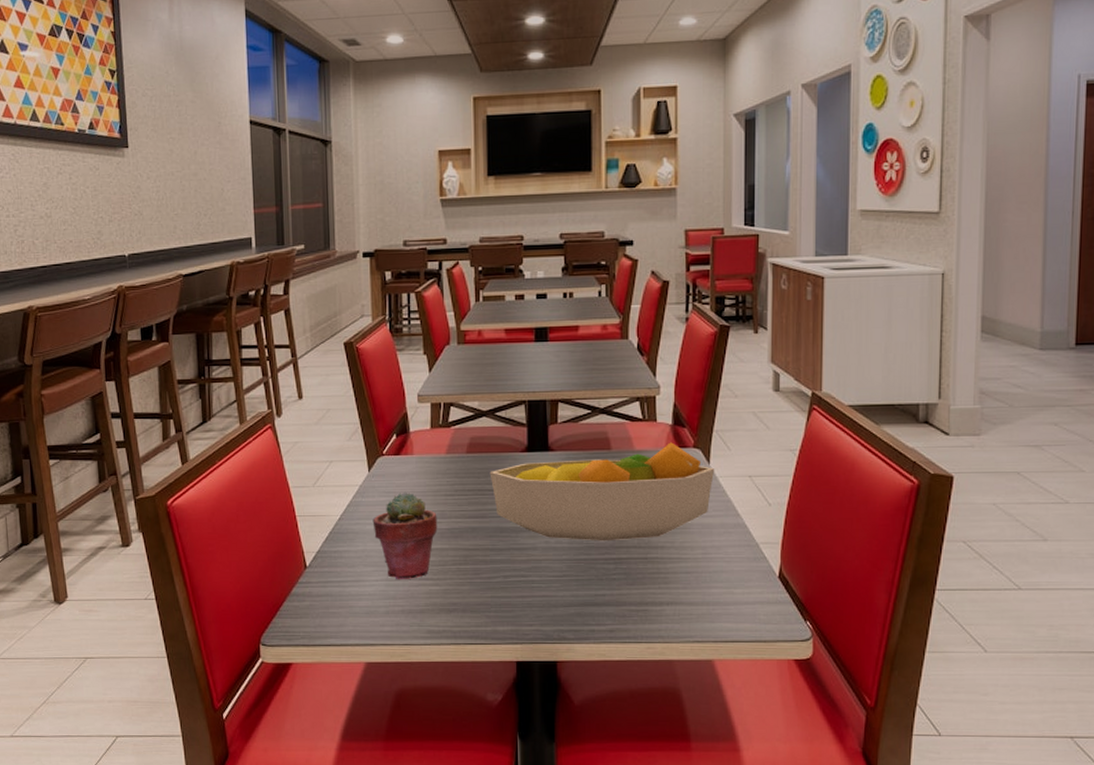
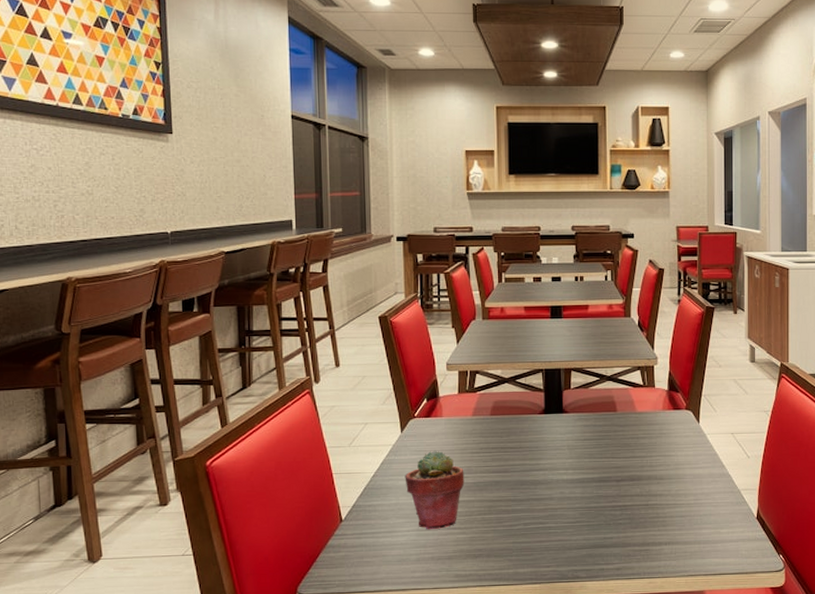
fruit bowl: present [489,442,715,542] -> none [511,405,704,491]

